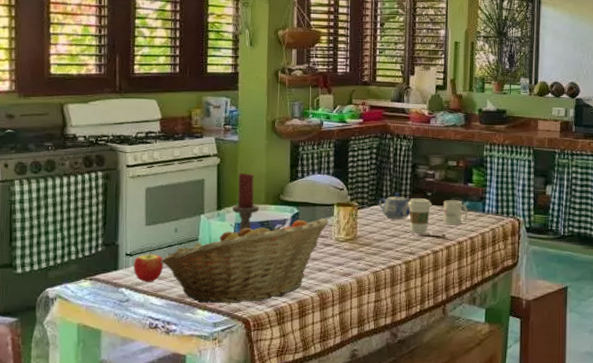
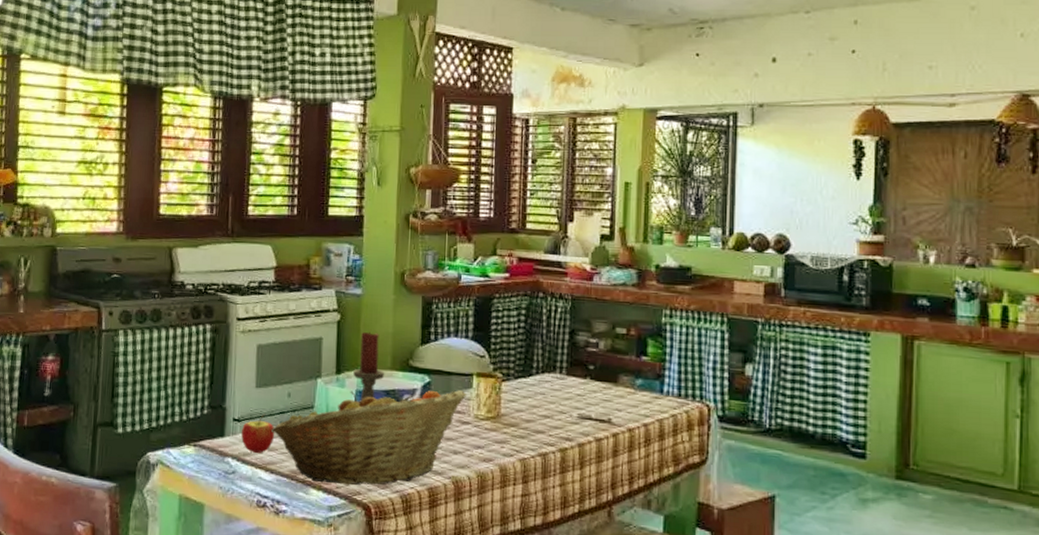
teapot: present [378,193,410,219] -> none [527,363,567,396]
coffee cup: present [407,198,432,233] -> none [563,371,595,416]
mug: present [443,200,468,225] -> none [609,376,642,408]

